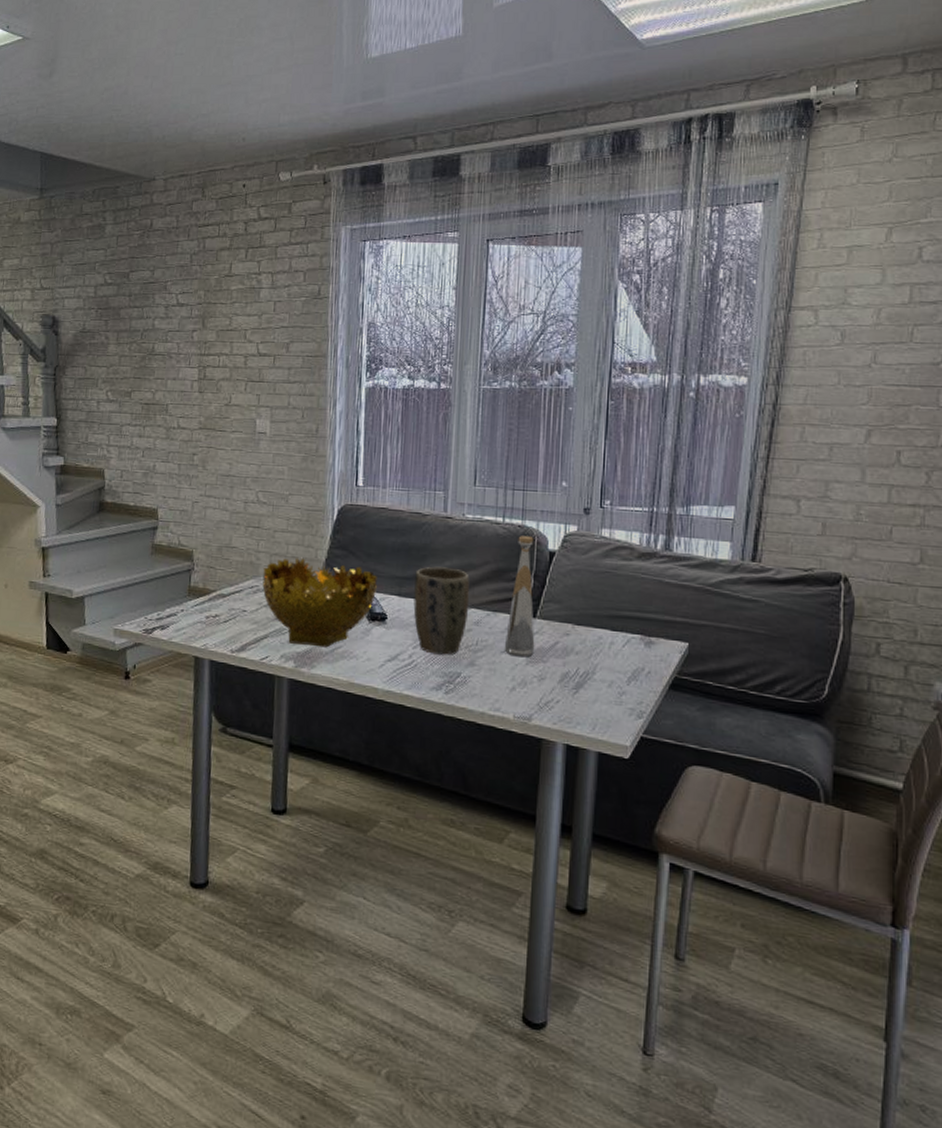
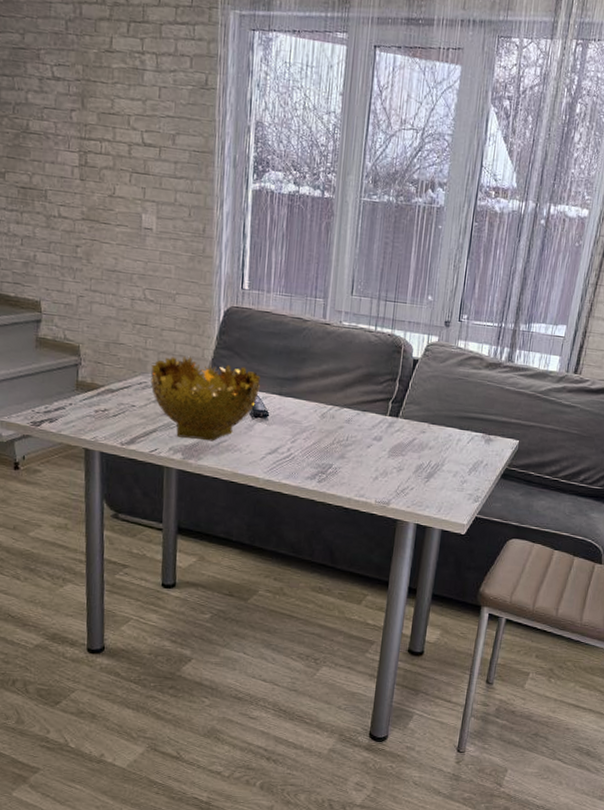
plant pot: present [413,566,469,655] -> none [292,369,343,449]
bottle: present [504,536,535,658] -> none [370,343,401,452]

